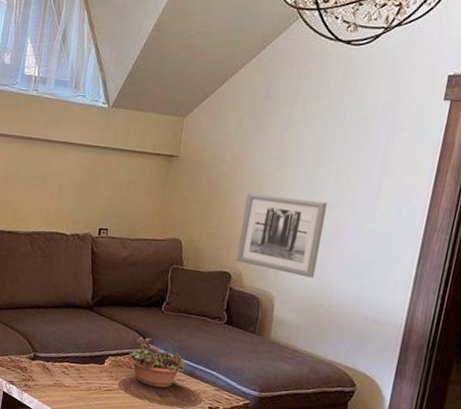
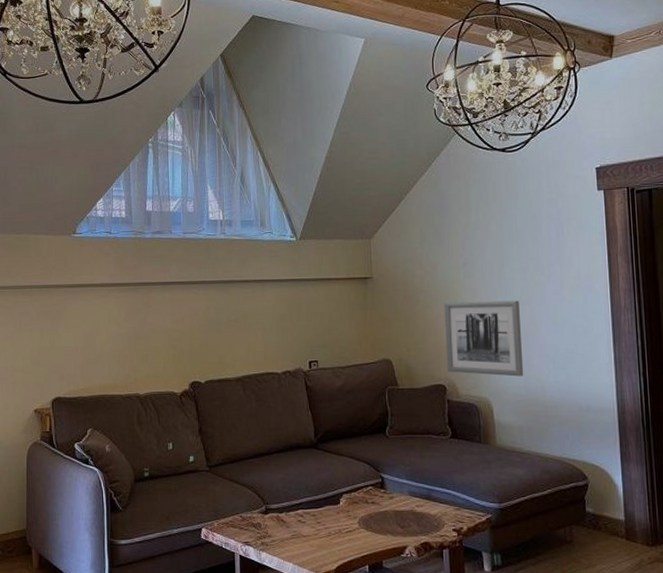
succulent planter: present [129,337,186,388] -> none [362,467,422,518]

